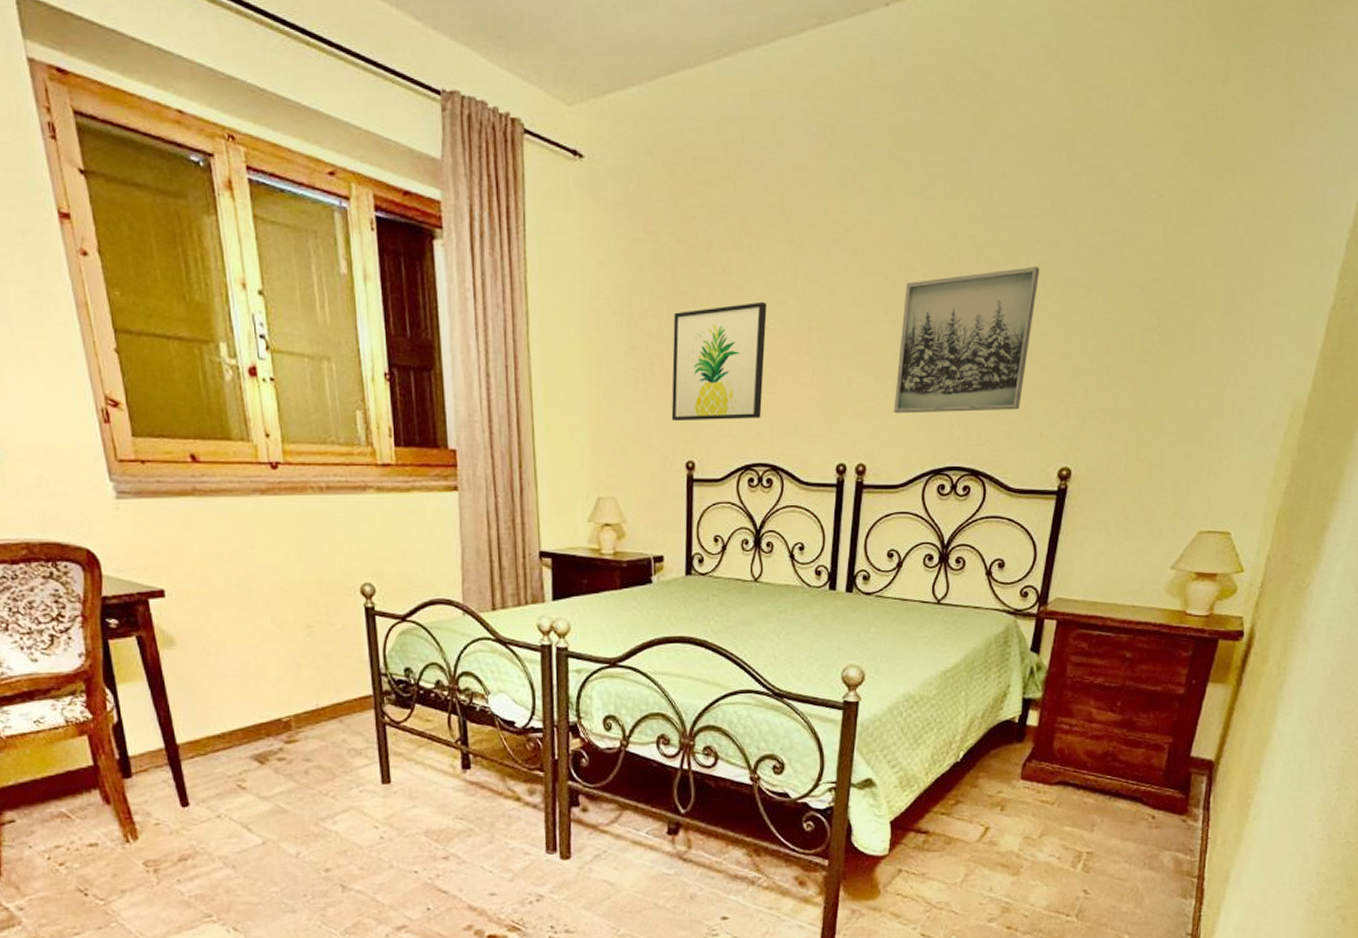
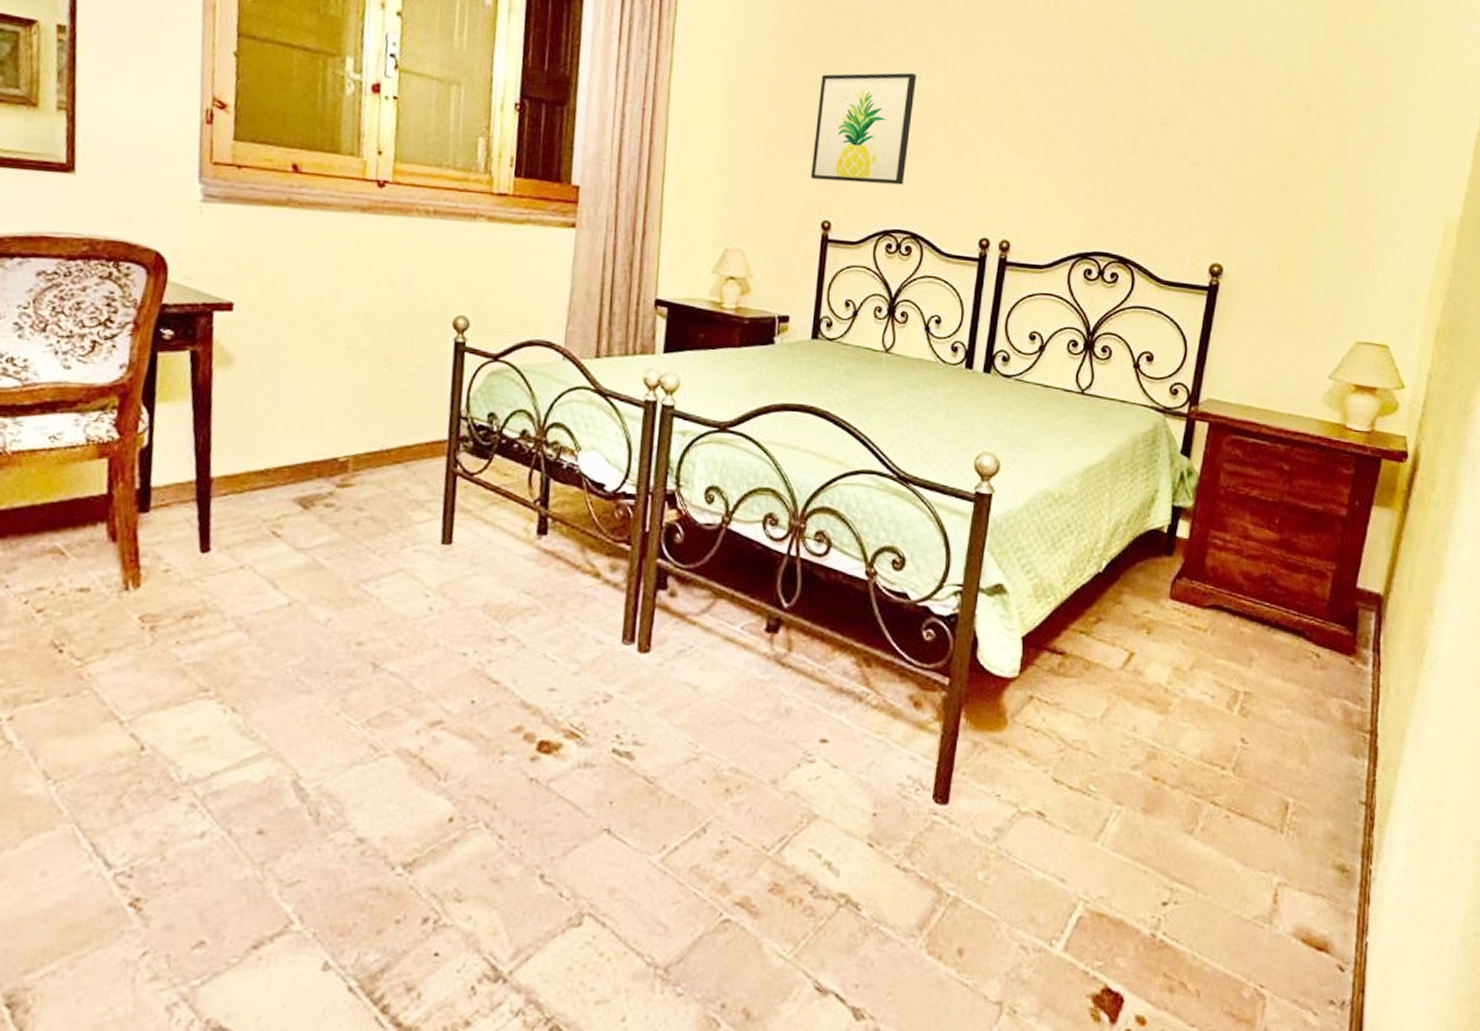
wall art: present [894,267,1040,414] -> none [1041,67,1190,202]

